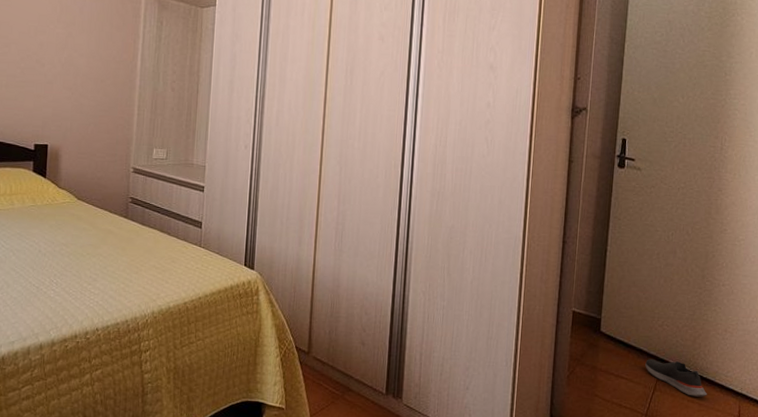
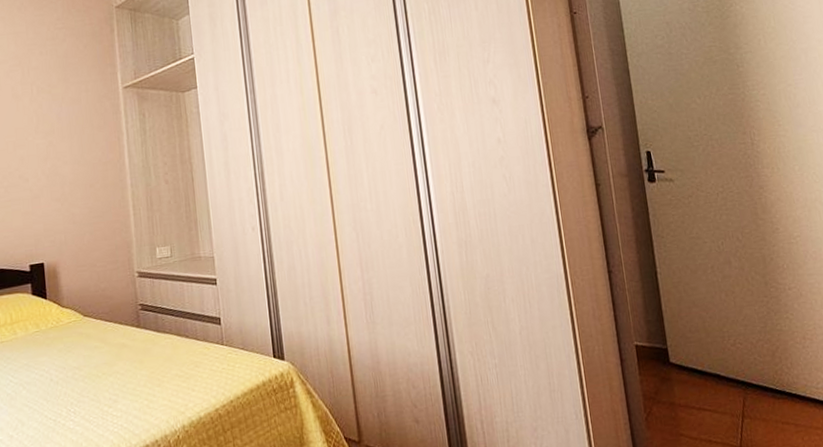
shoe: present [645,359,708,397] -> none [726,381,802,418]

